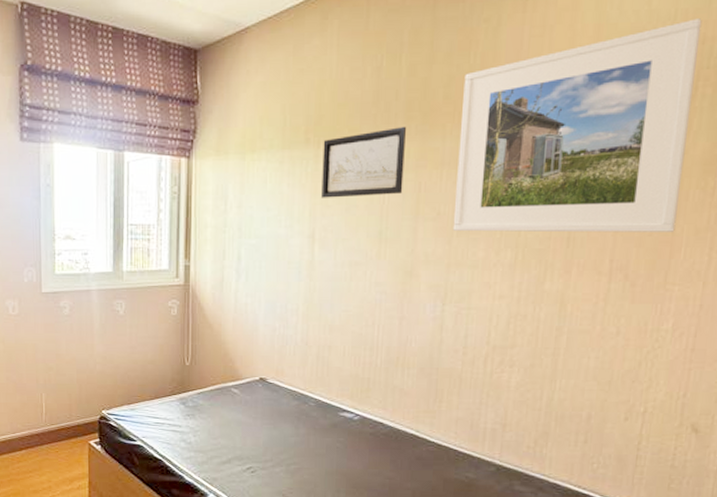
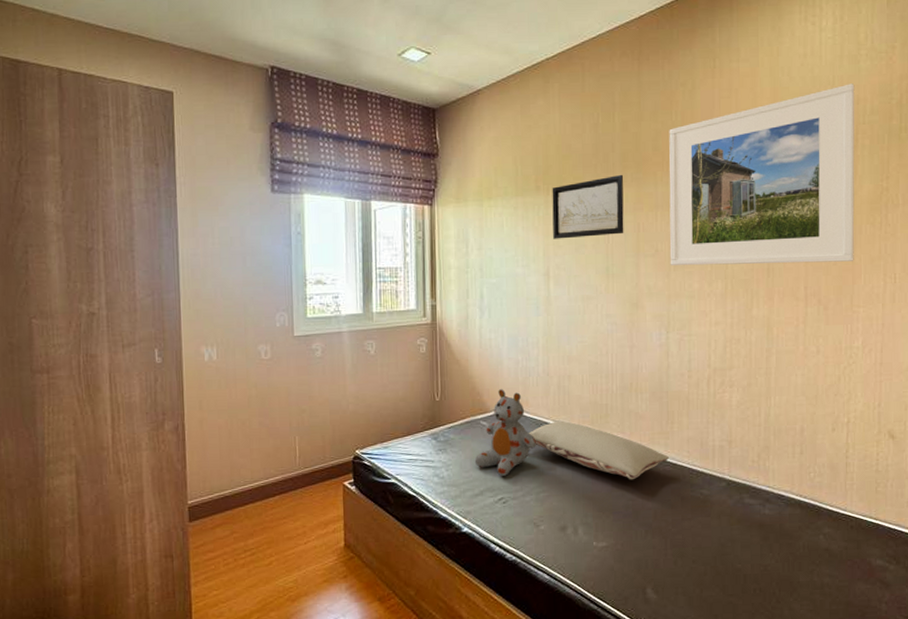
stuffed bear: none [223,357,291,445] -> present [474,389,537,476]
pillow: none [282,392,433,458] -> present [528,420,669,480]

